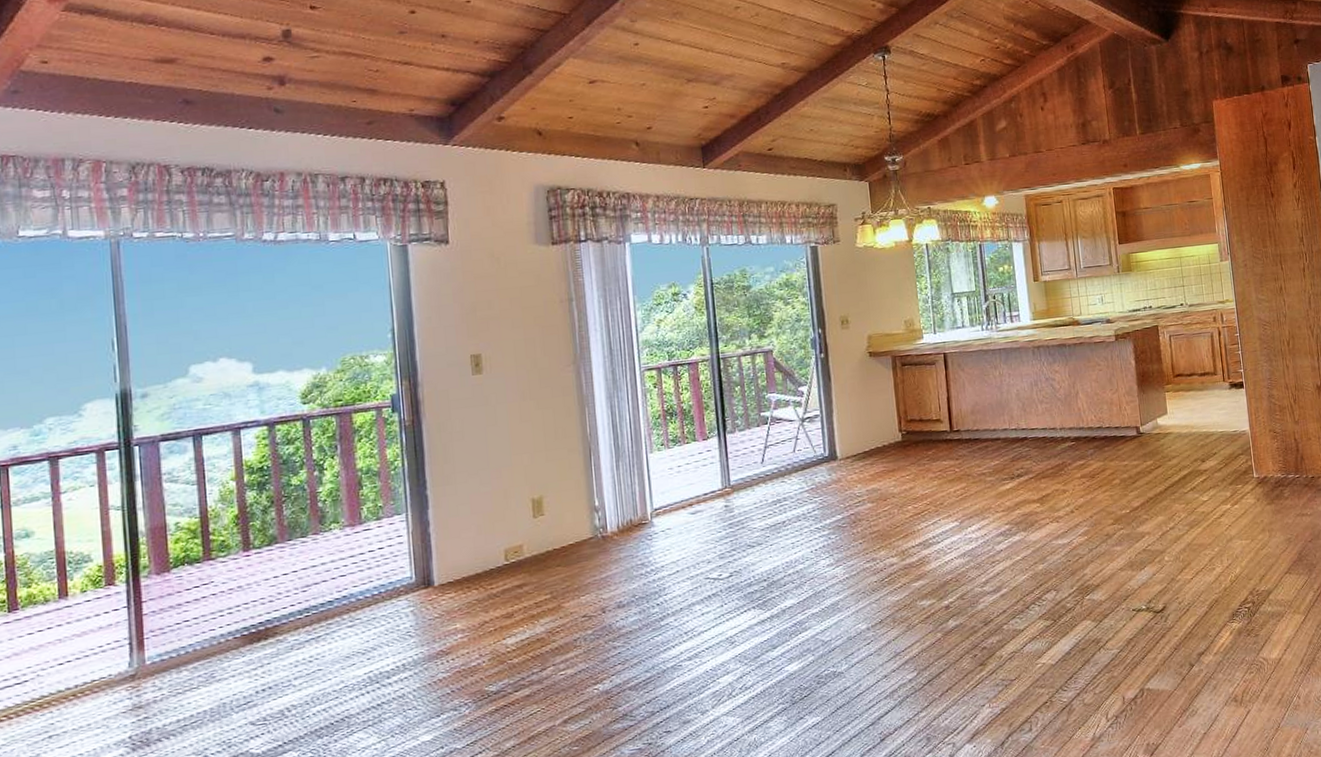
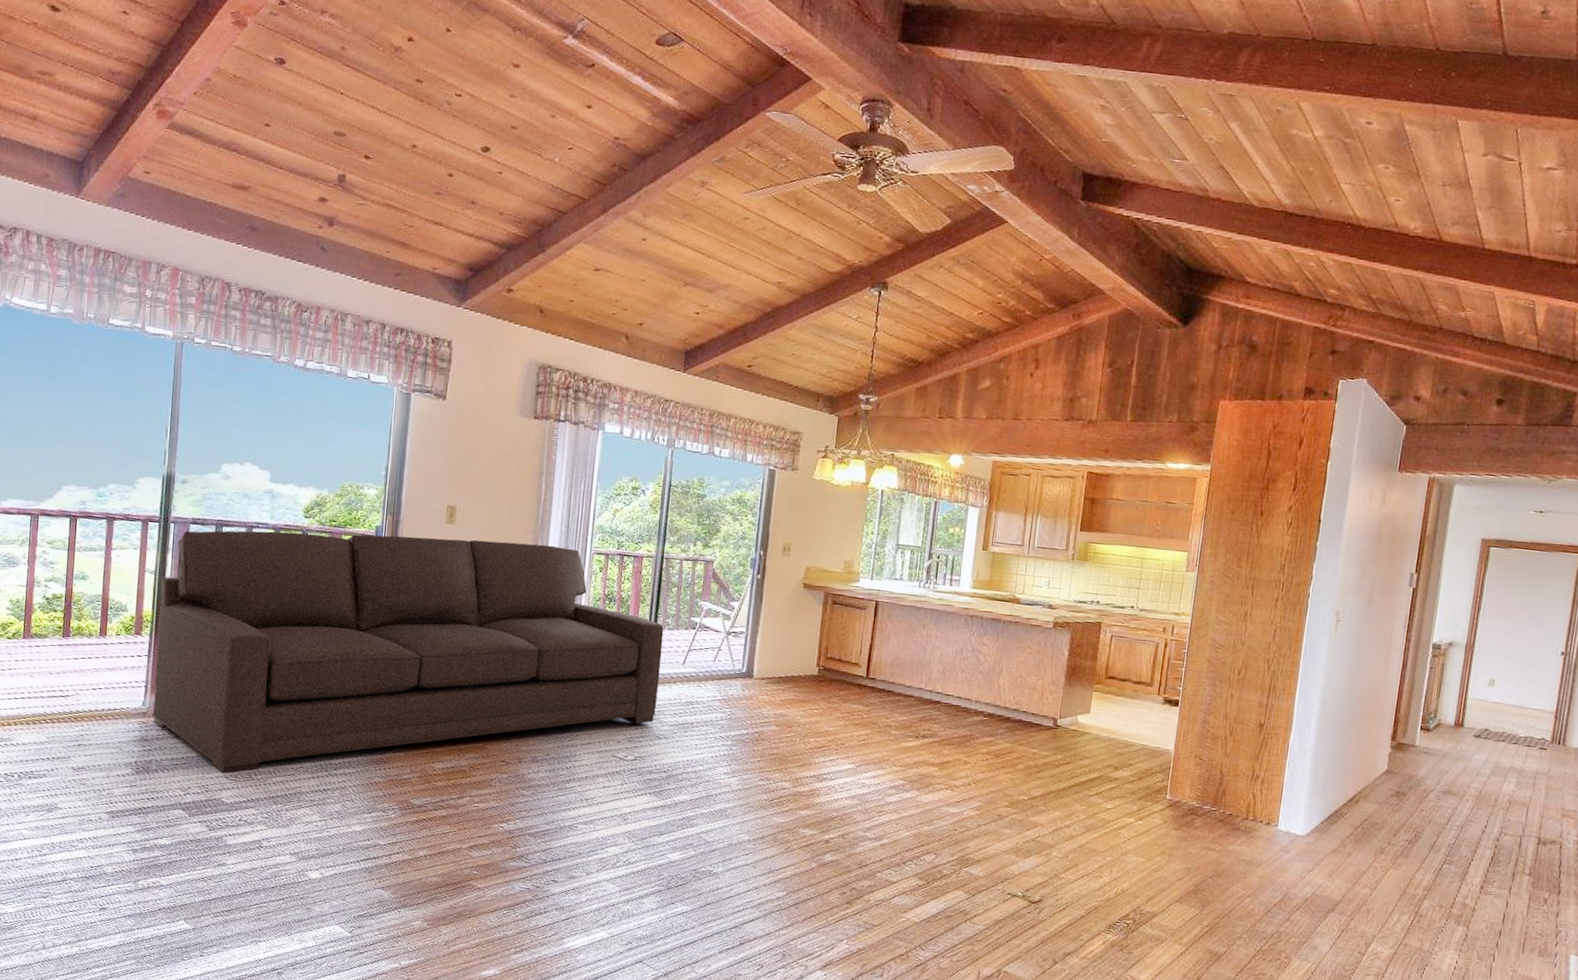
sofa: none [132,370,743,721] -> present [151,530,664,774]

